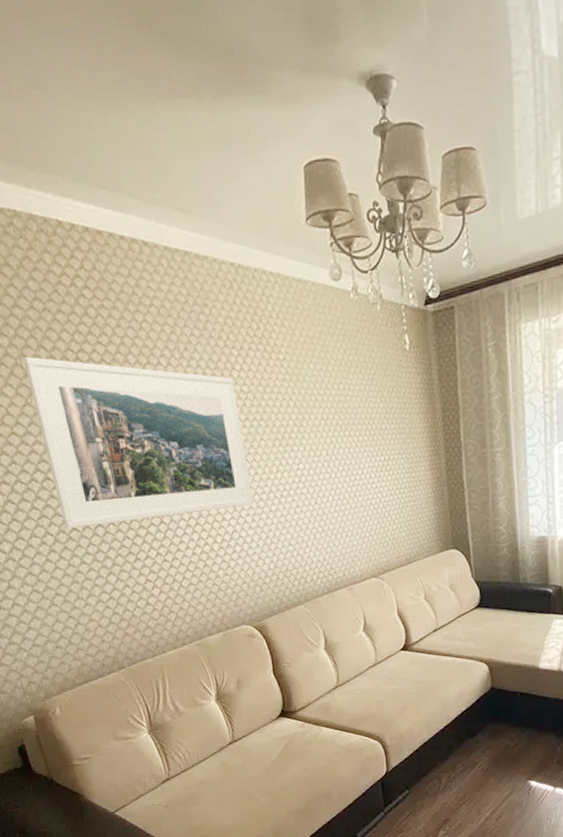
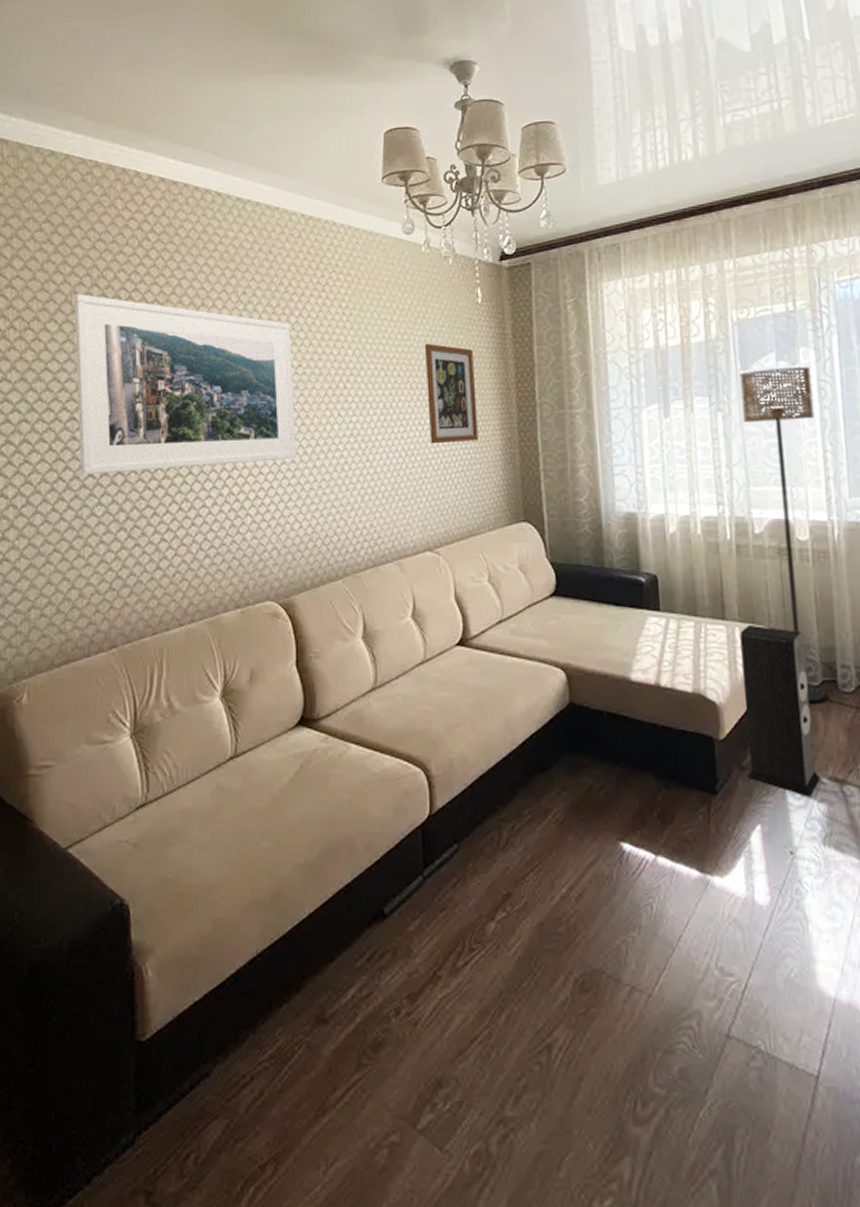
wall art: none [358,391,412,486] -> present [424,343,478,444]

